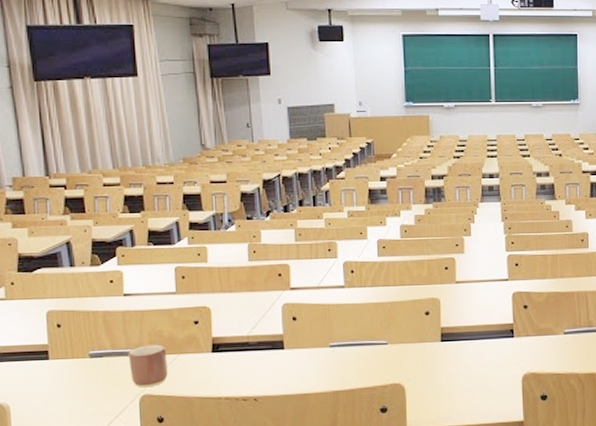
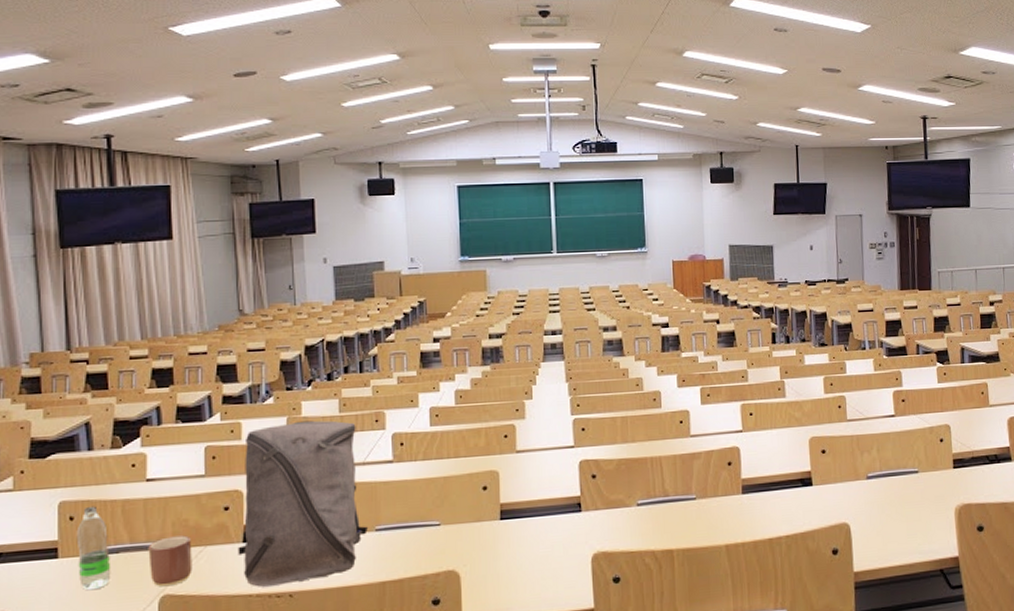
bottle: none [63,315,97,388] -> present [76,506,111,591]
backpack: none [207,247,324,391] -> present [238,420,369,587]

